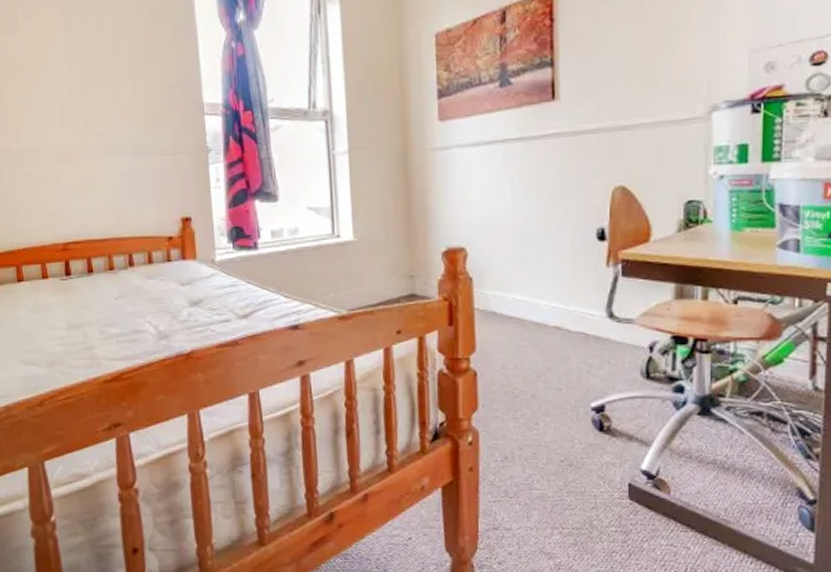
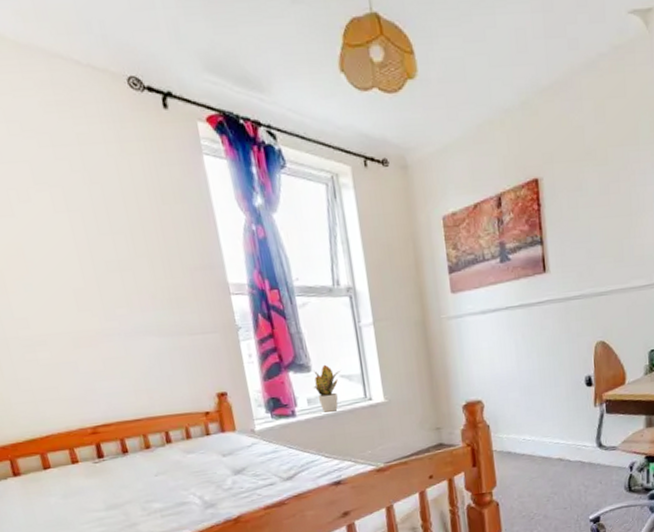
potted plant: none [278,194,309,247] -> present [313,364,341,413]

